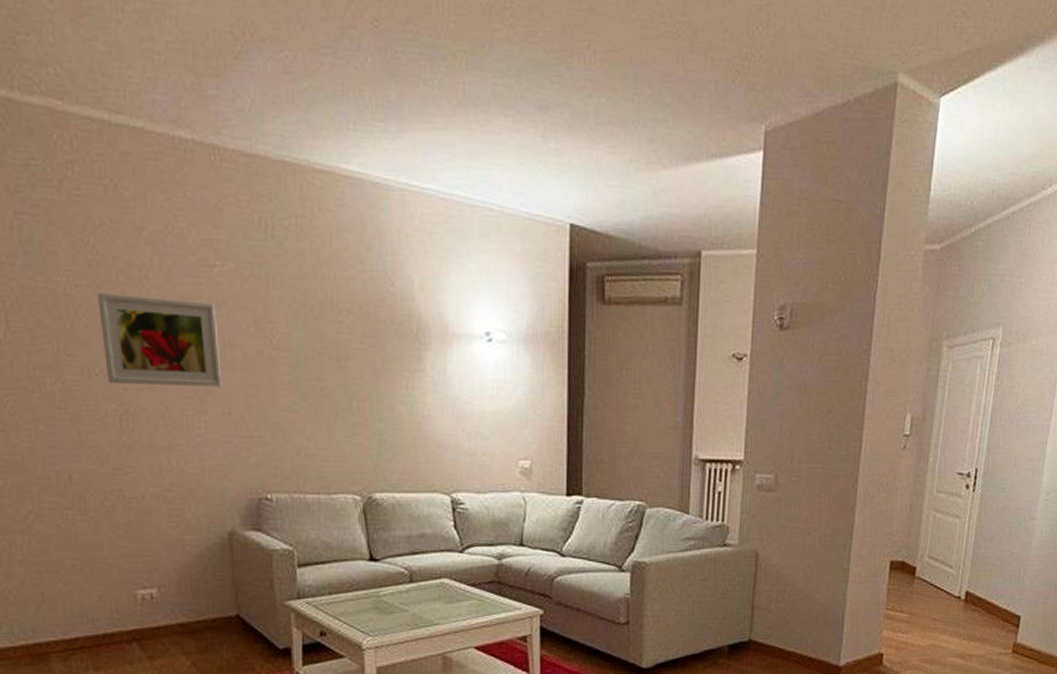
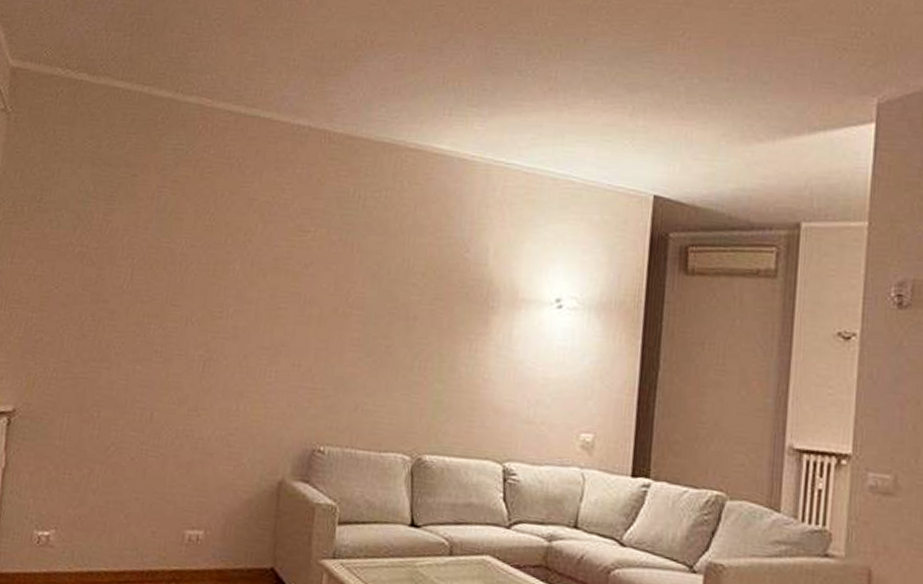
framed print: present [97,293,222,387] -> none [200,252,303,340]

